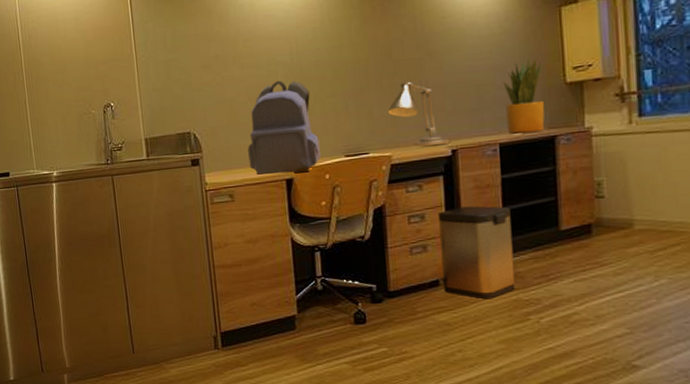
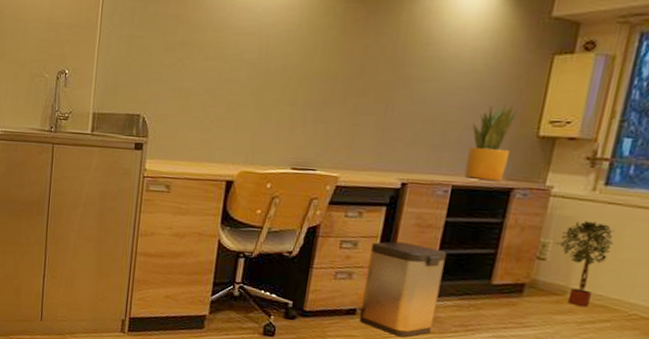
backpack: present [248,80,322,175] -> none [192,78,270,178]
desk lamp: present [388,81,452,147] -> none [345,104,404,177]
potted tree: none [607,152,662,235] -> present [554,221,615,306]

